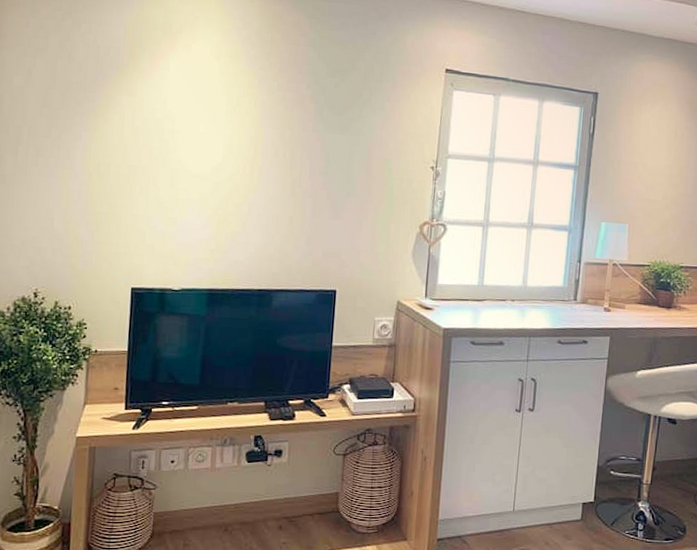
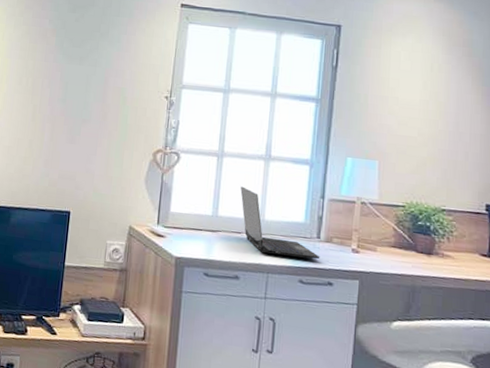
laptop computer: none [505,255,577,320] -> present [240,186,320,259]

